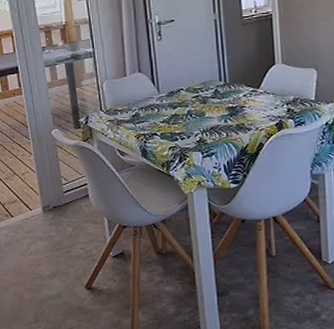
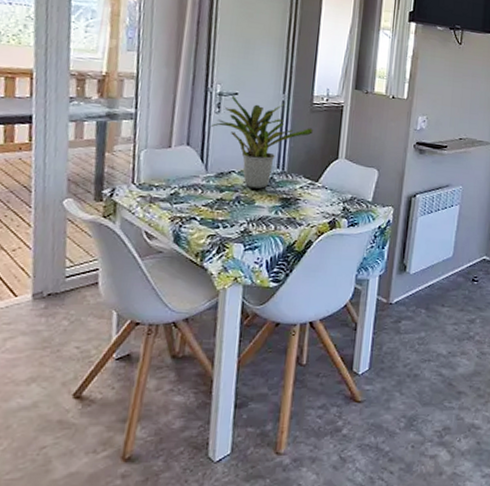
potted plant: none [155,22,247,102] -> present [210,96,313,189]

